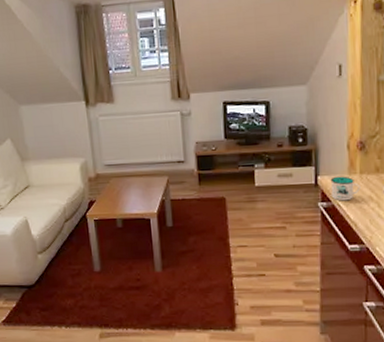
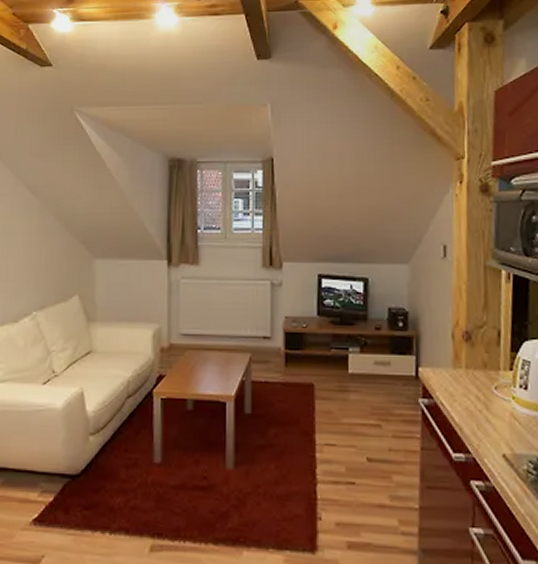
mug: present [330,176,361,201] -> none [433,369,466,399]

